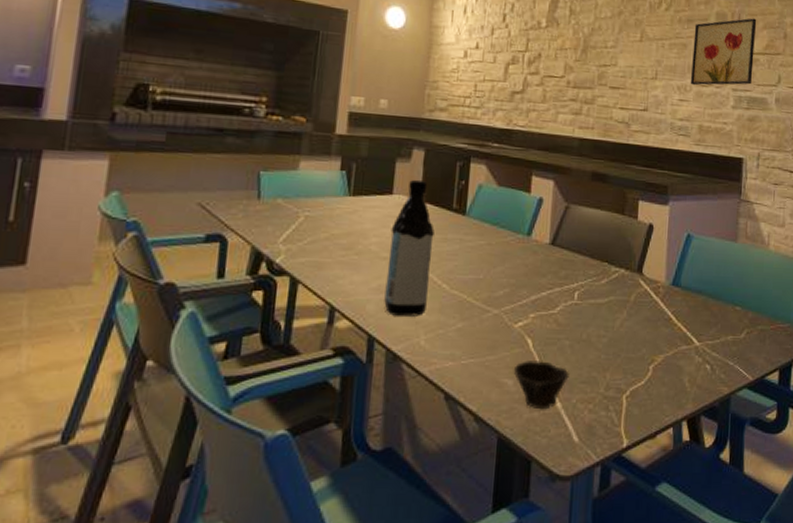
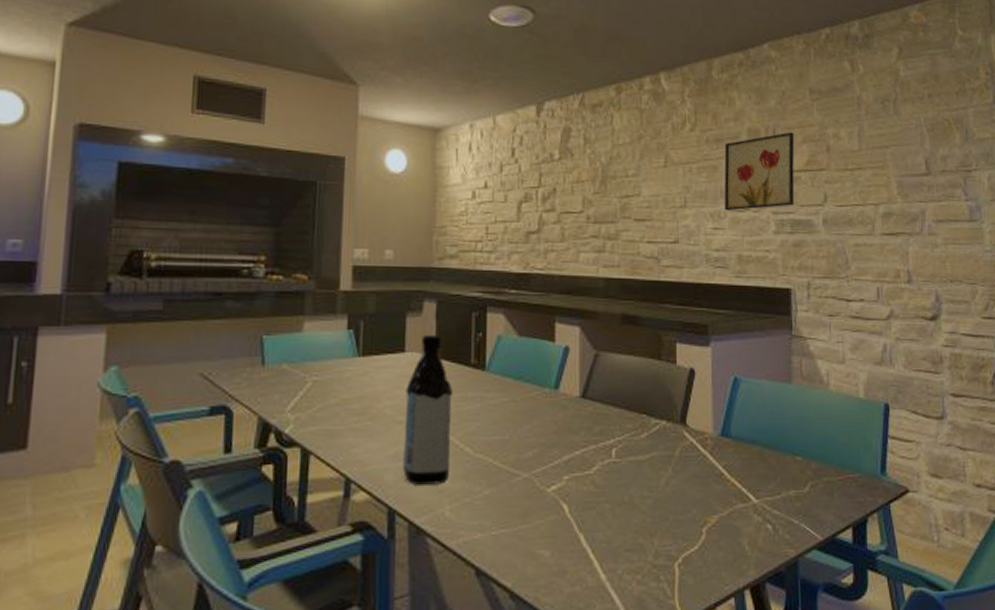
cup: present [513,361,569,410] -> none [549,528,612,583]

